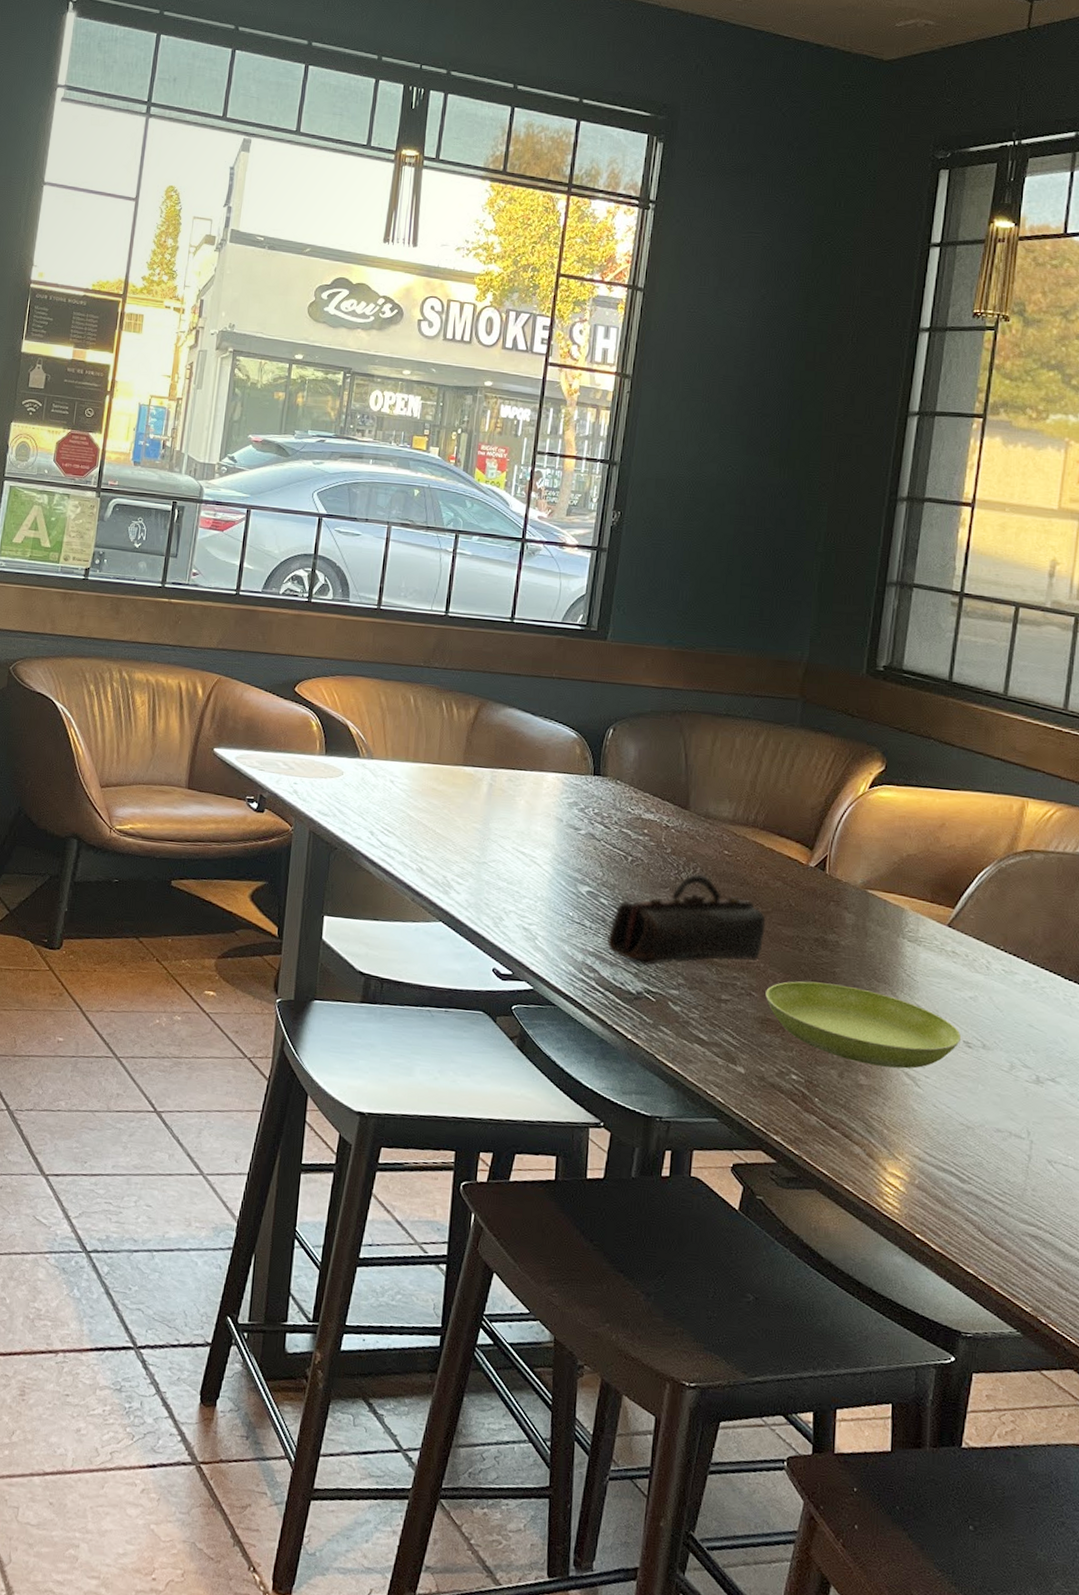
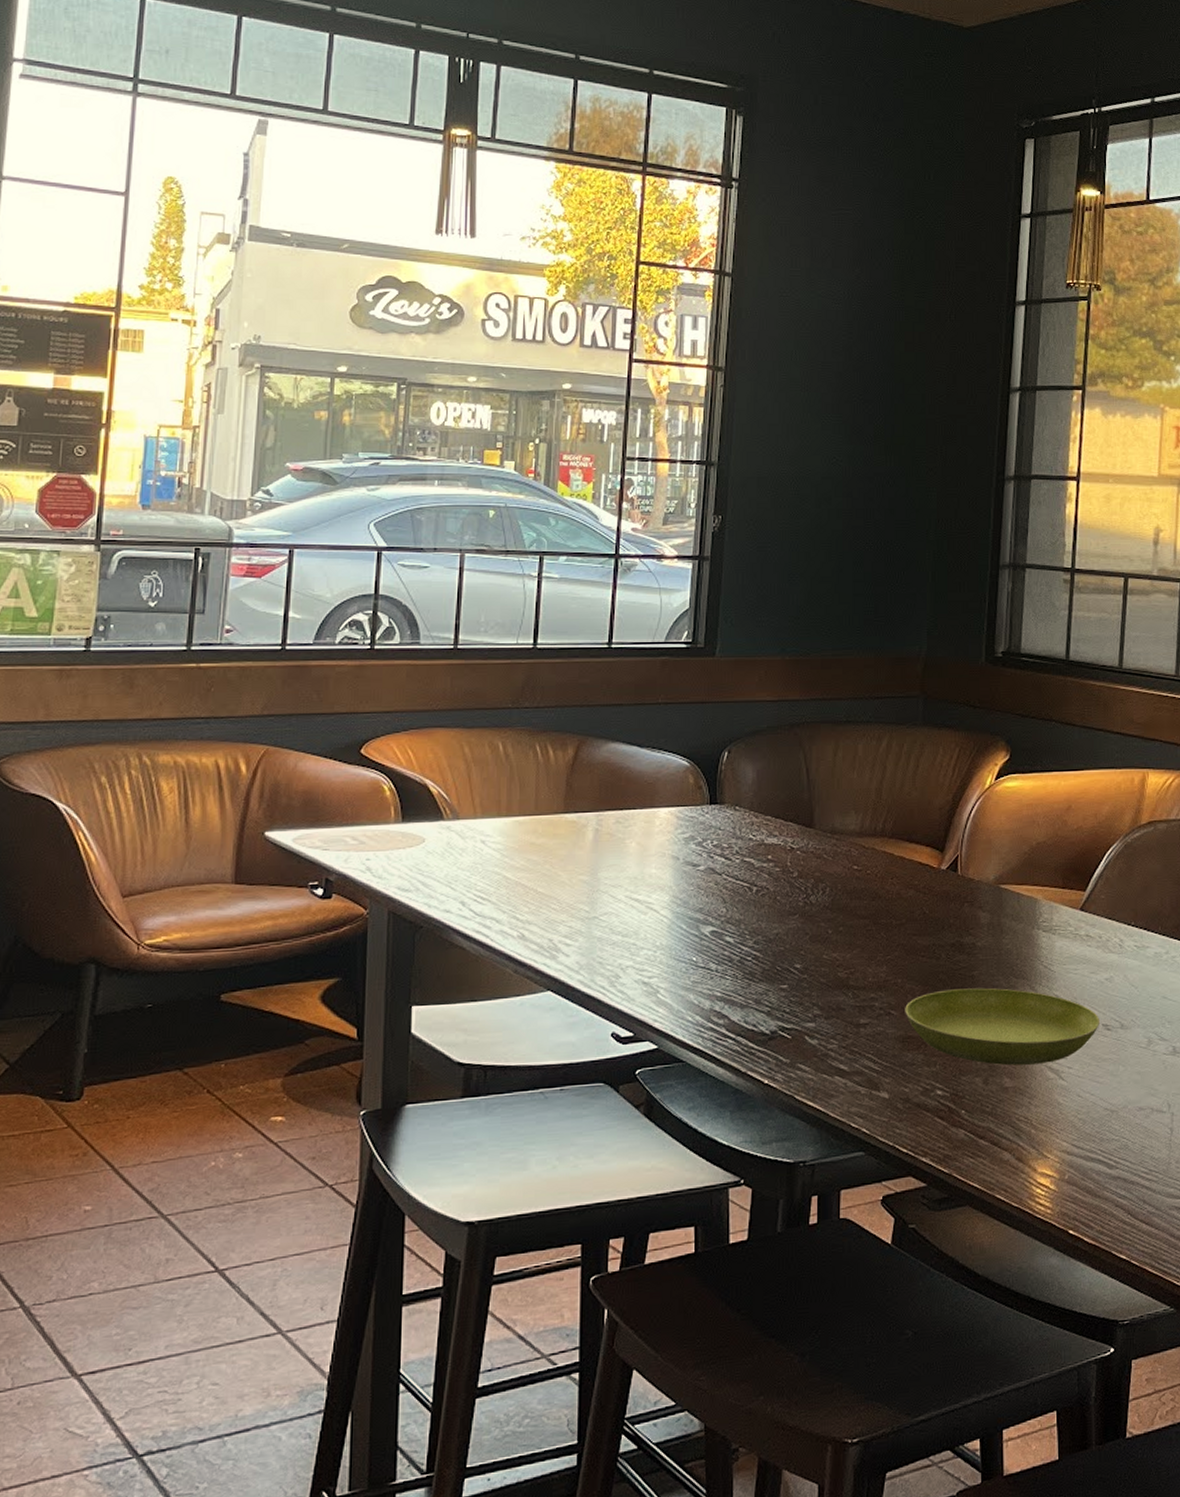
pencil case: present [607,874,766,966] -> none [736,894,901,1002]

